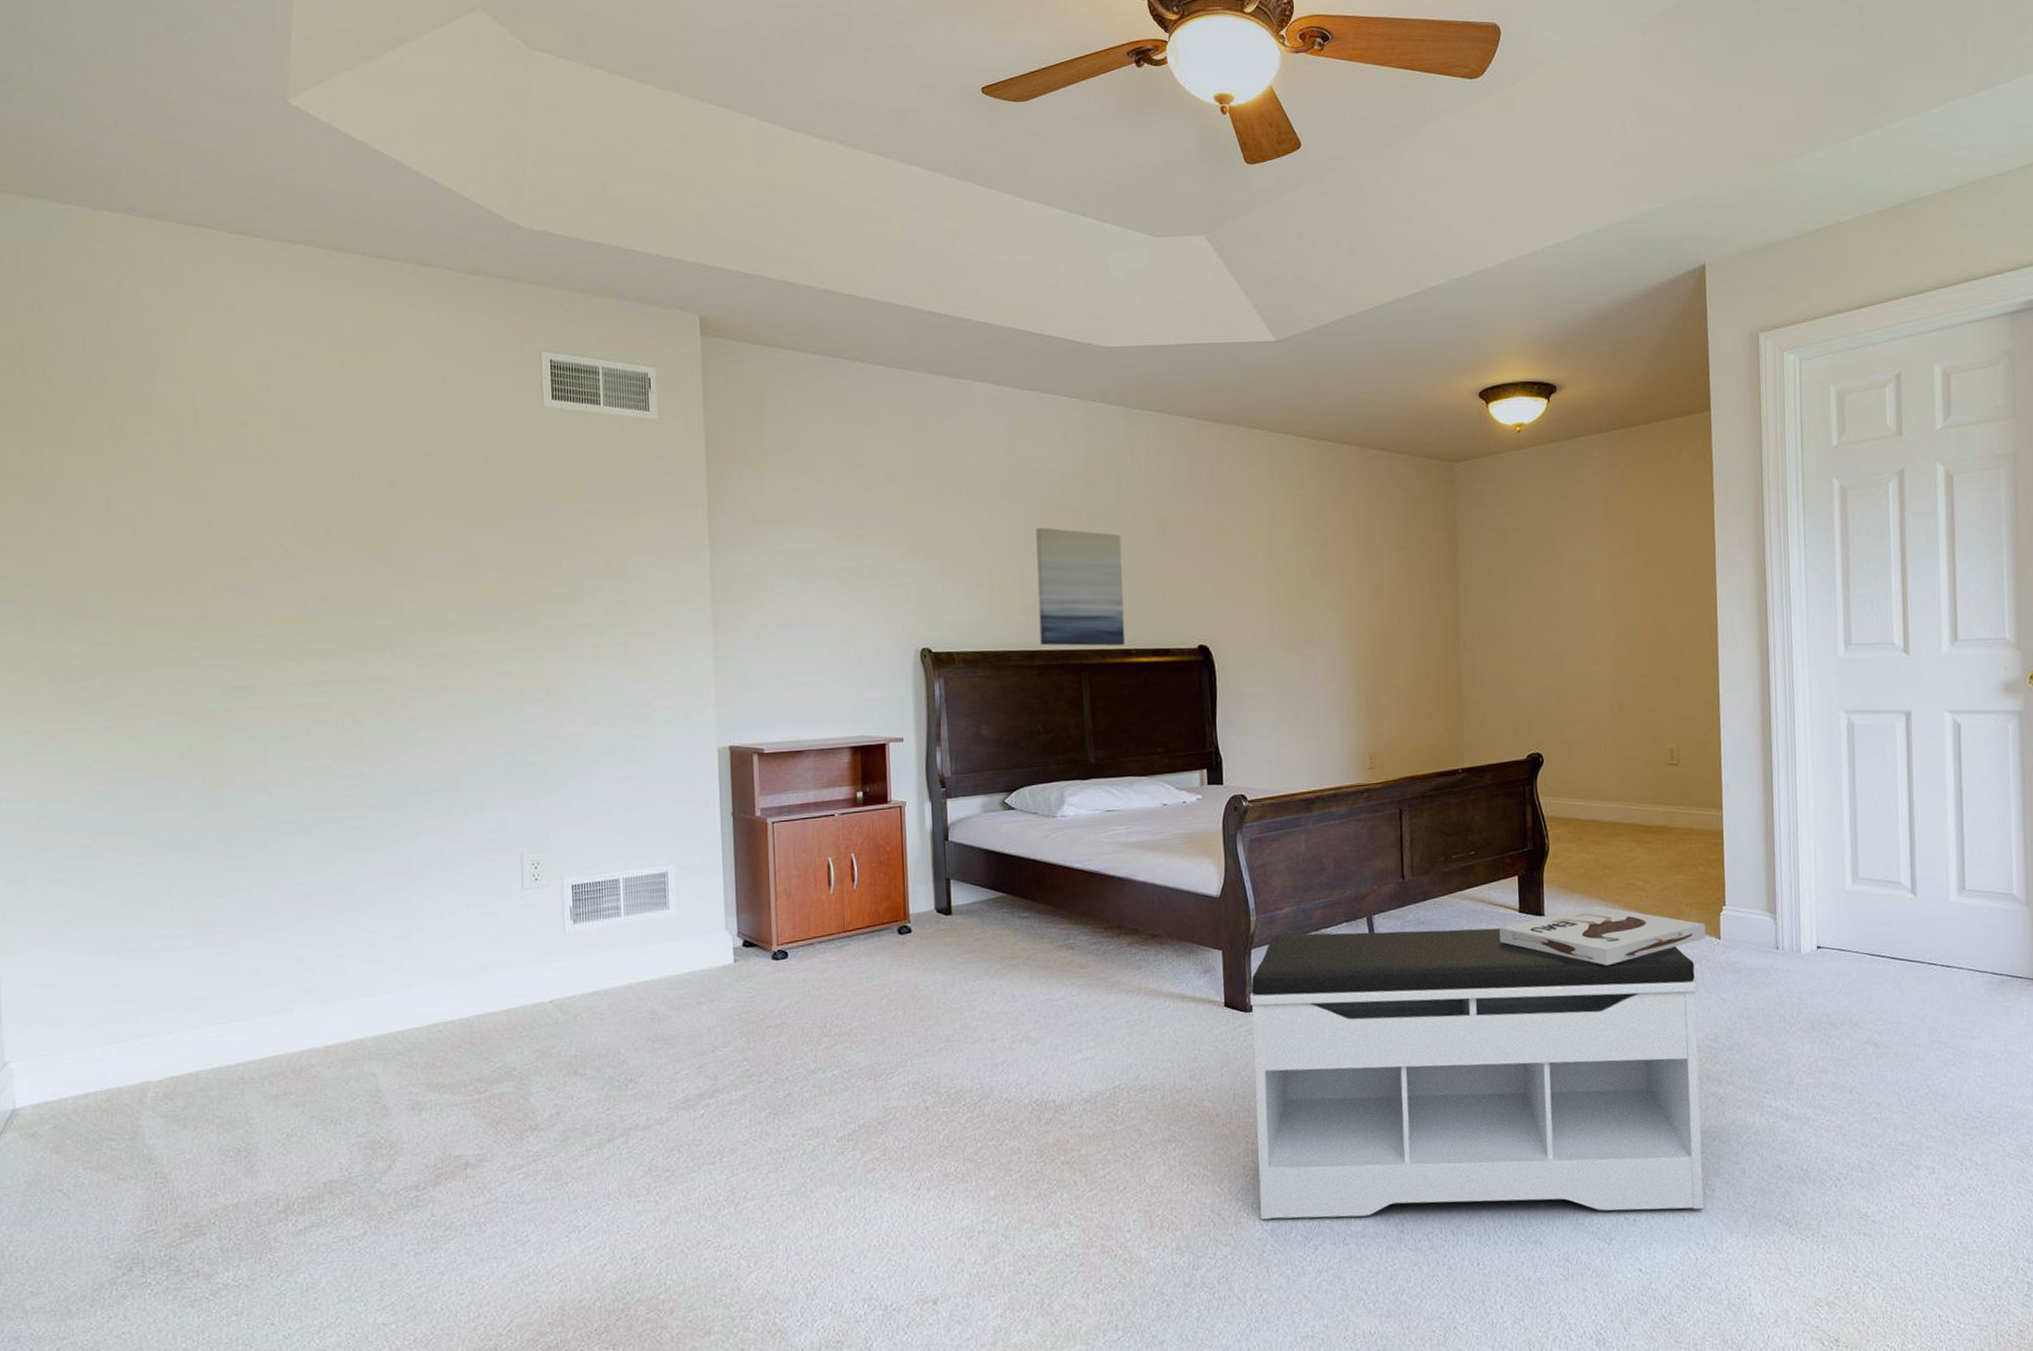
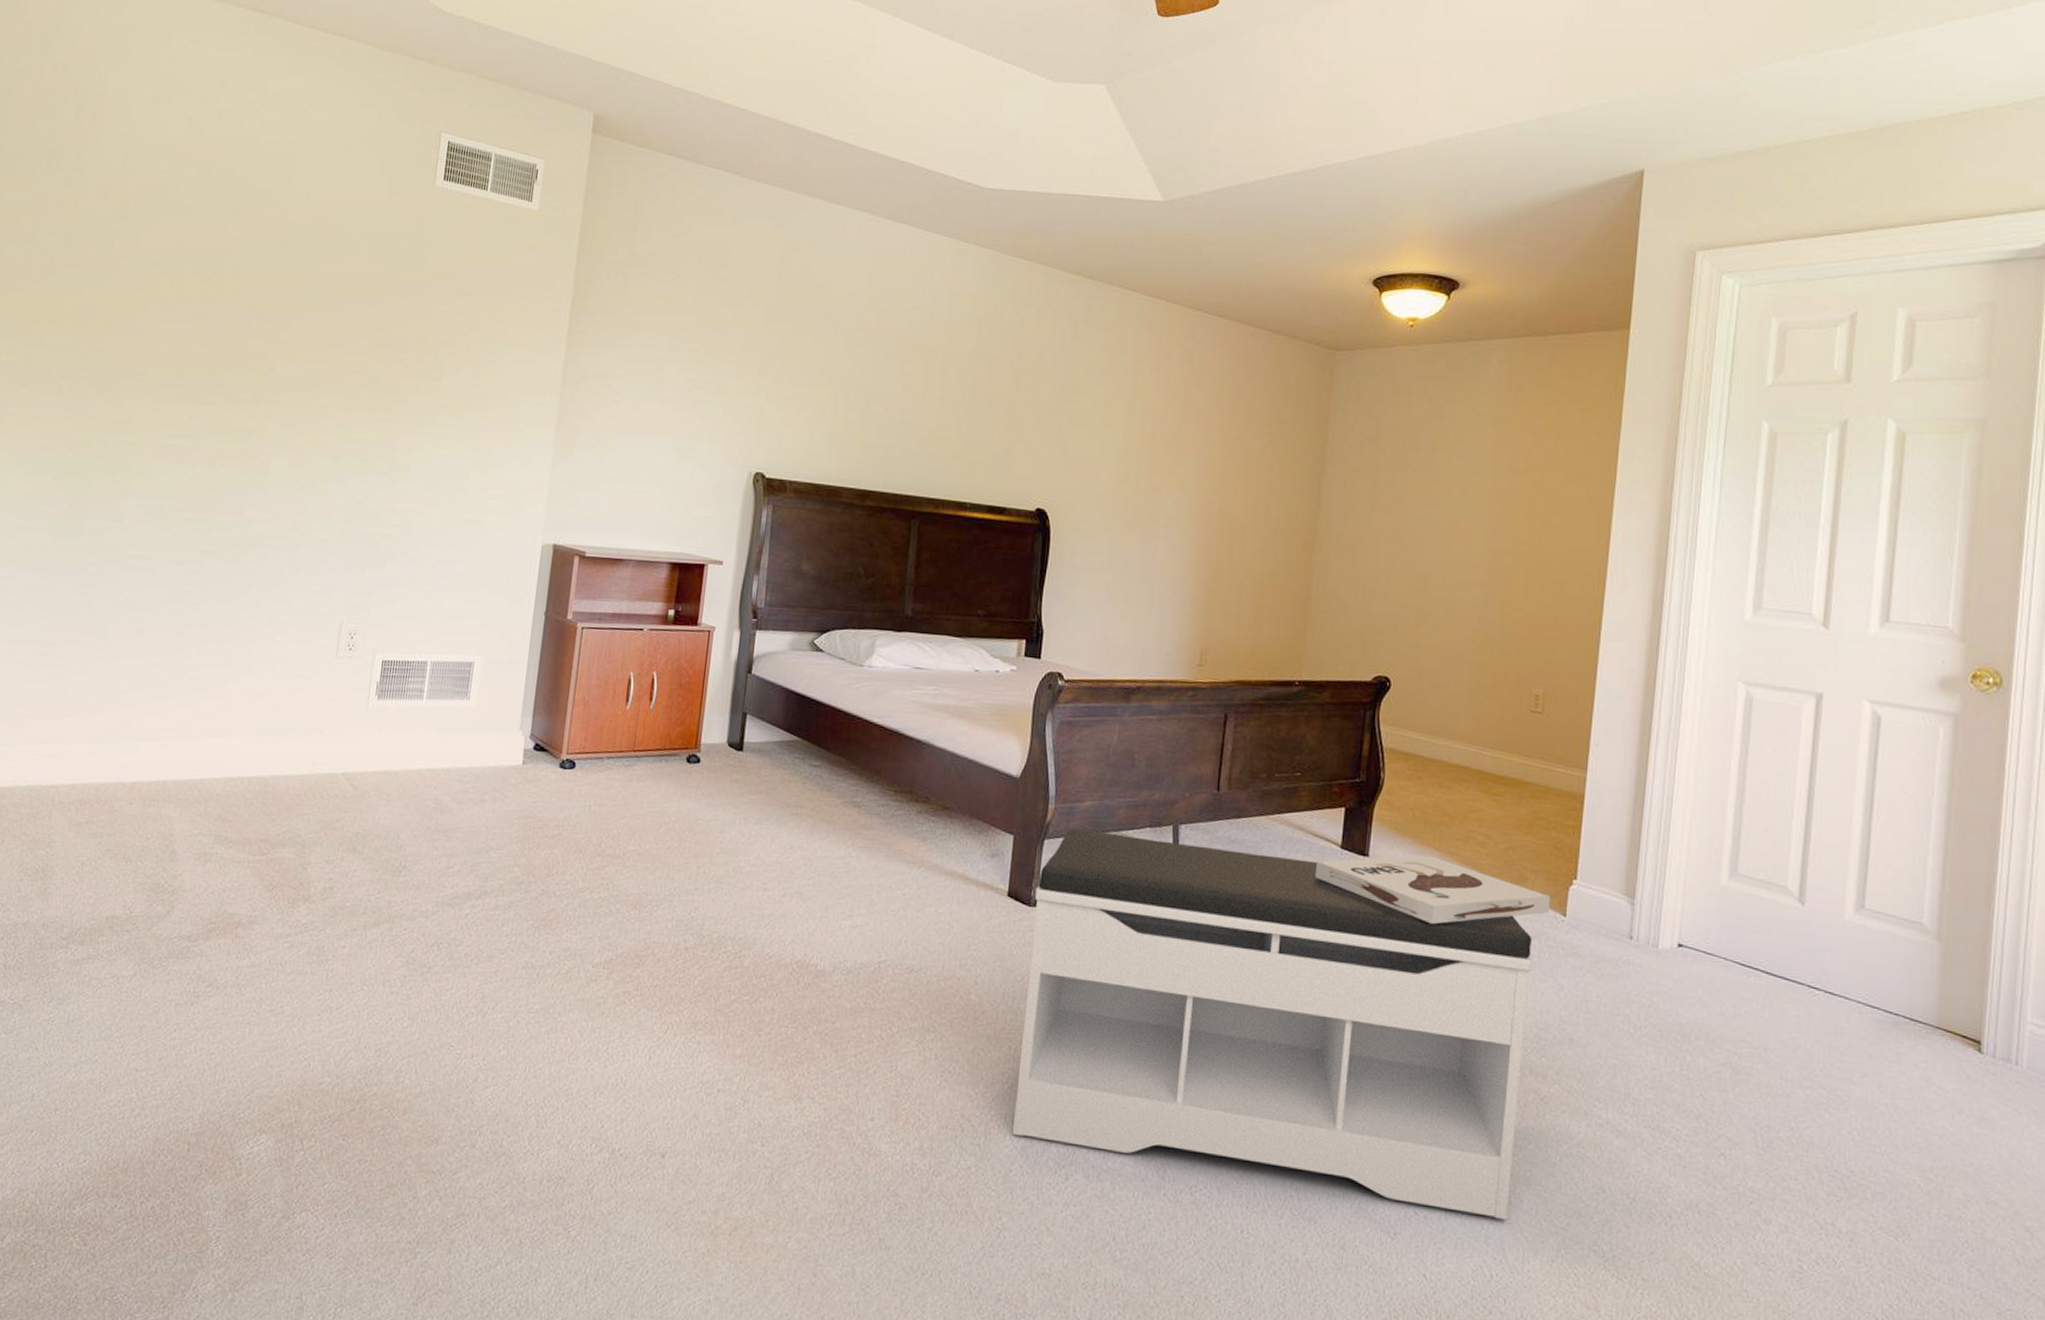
wall art: present [1035,527,1126,646] -> none [875,364,973,498]

